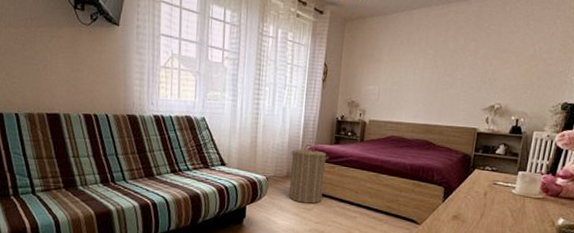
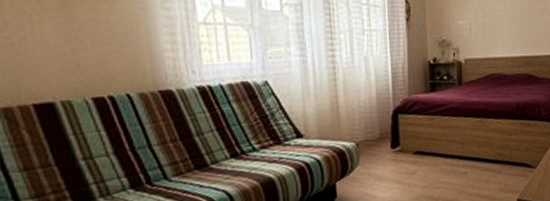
laundry hamper: present [288,144,329,204] -> none [381,95,426,167]

